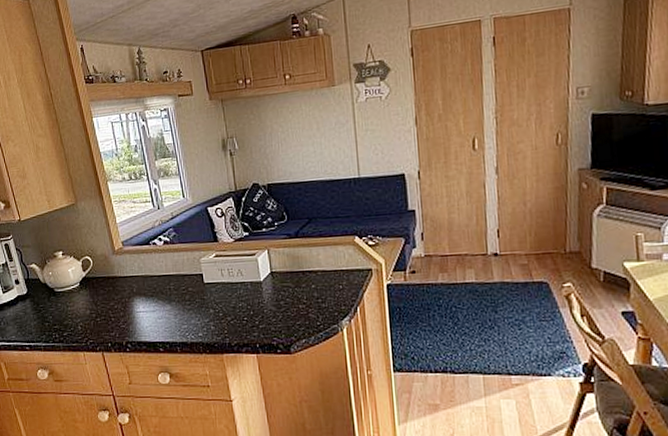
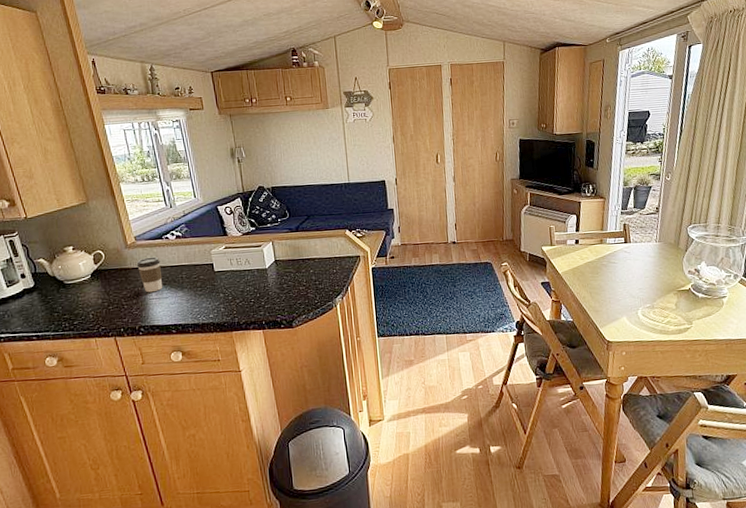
coffee cup: none [124,264,150,305] -> present [136,256,163,293]

